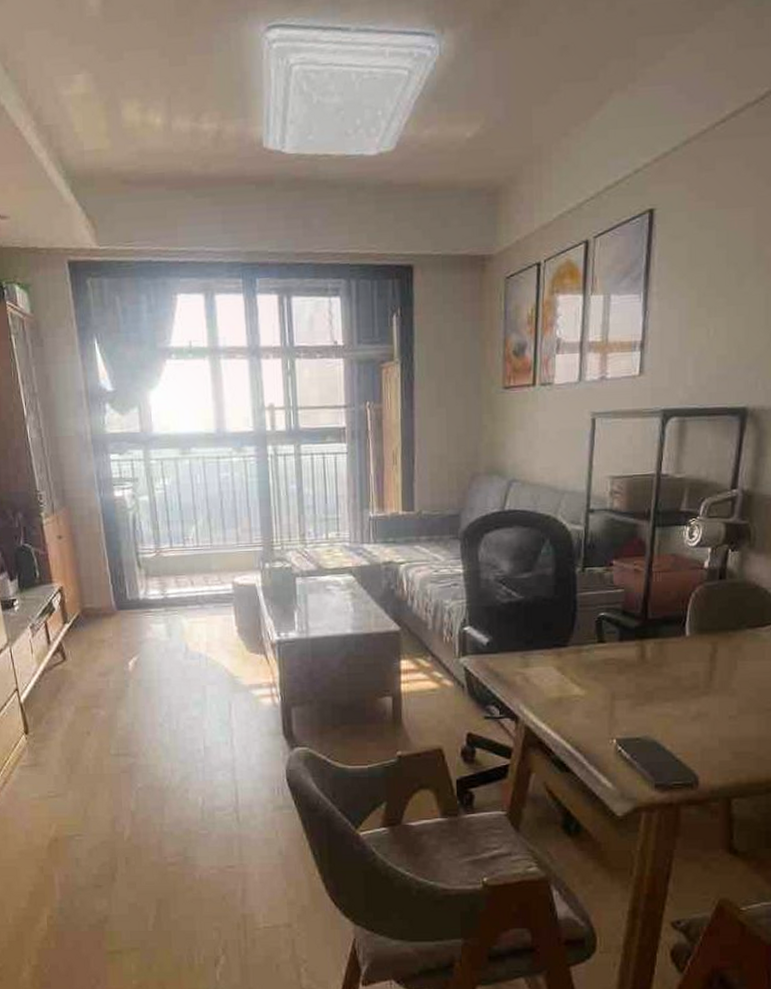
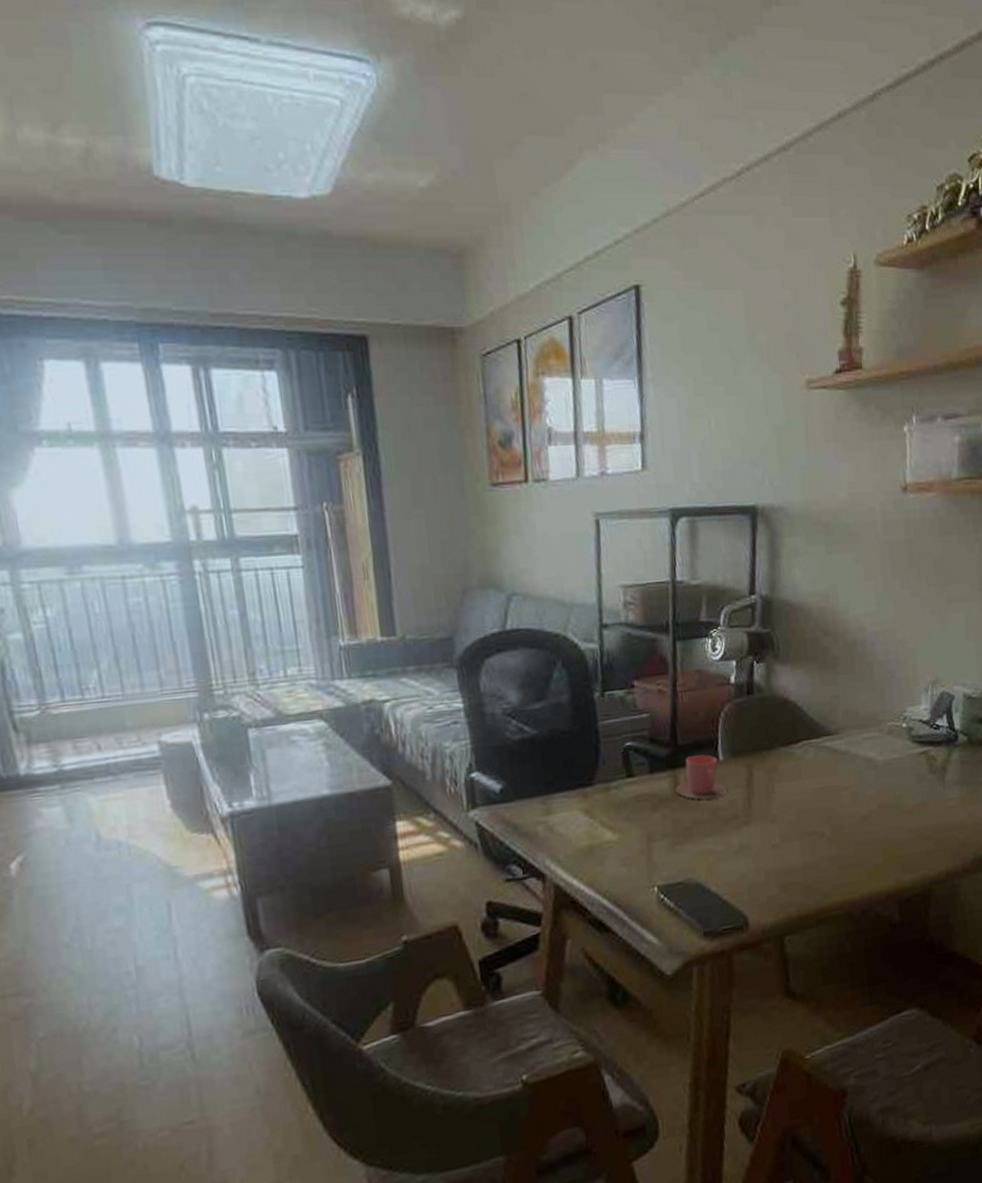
cup: none [640,629,691,668] -> present [674,754,728,800]

